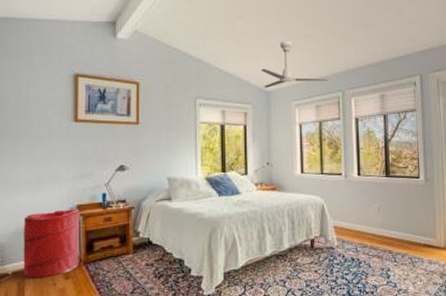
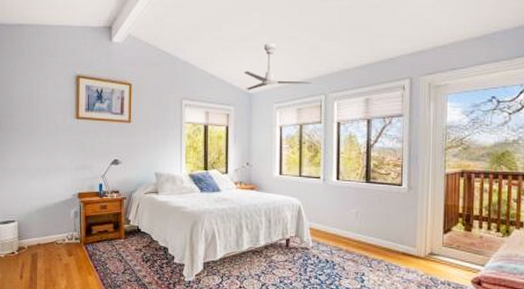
laundry hamper: present [23,209,80,279] -> none [36,196,81,254]

